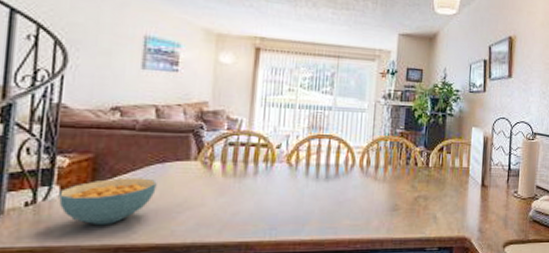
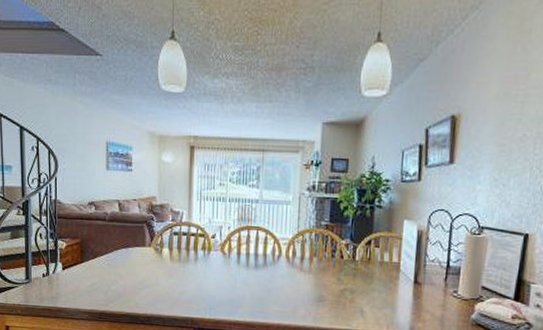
cereal bowl: present [59,178,157,226] -> none [62,259,123,295]

